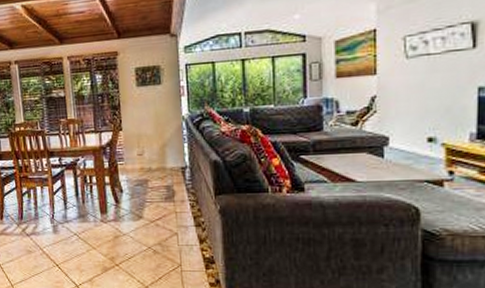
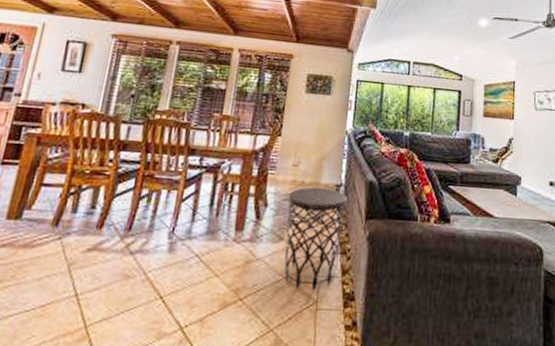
side table: none [140,171,195,257] -> present [284,187,347,291]

